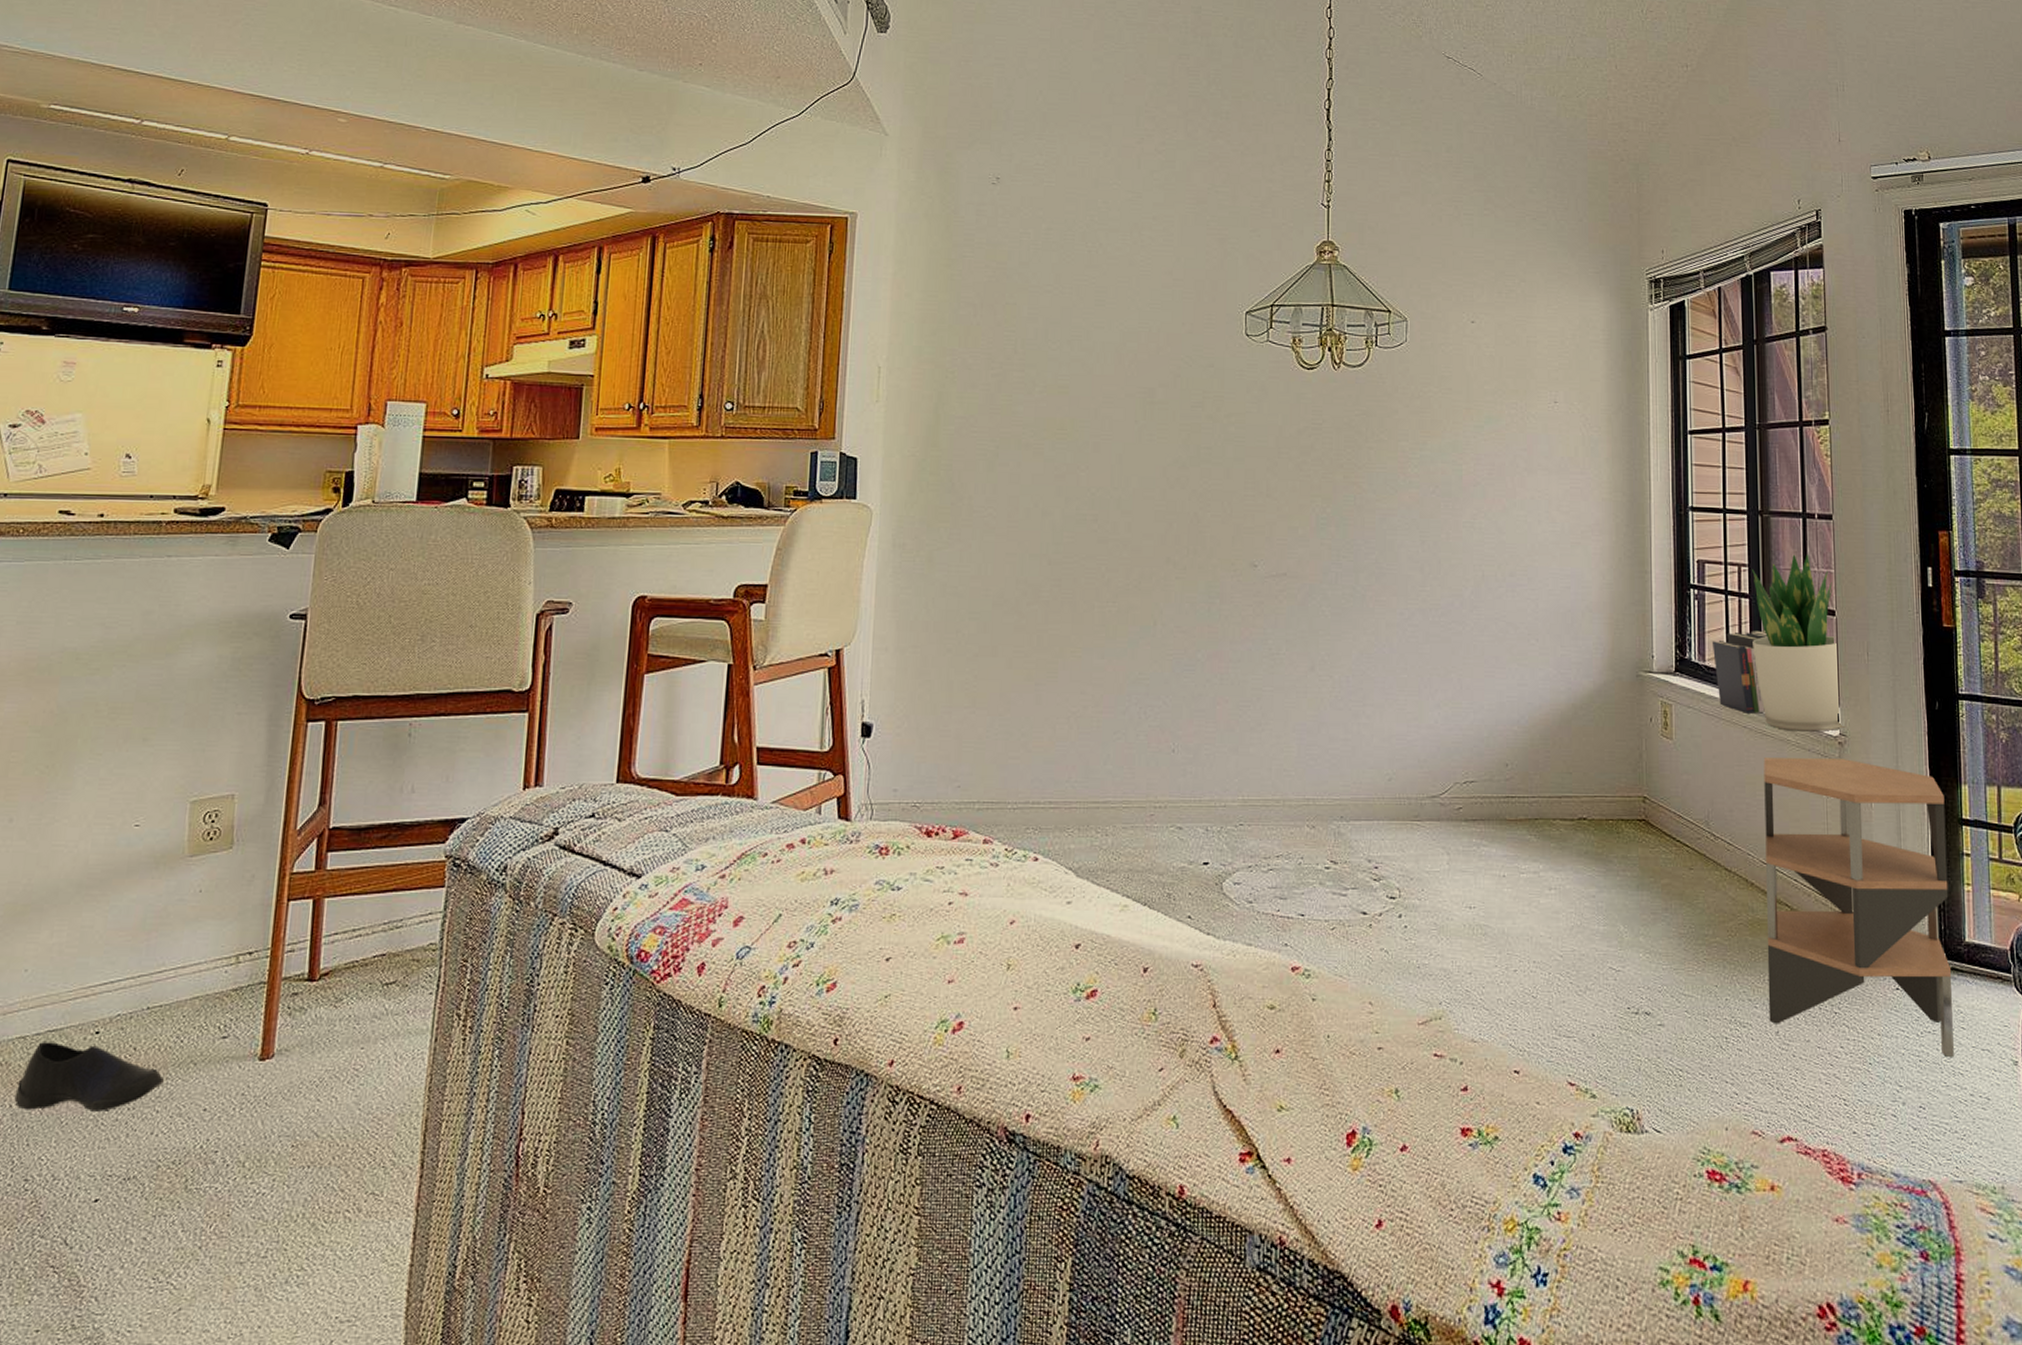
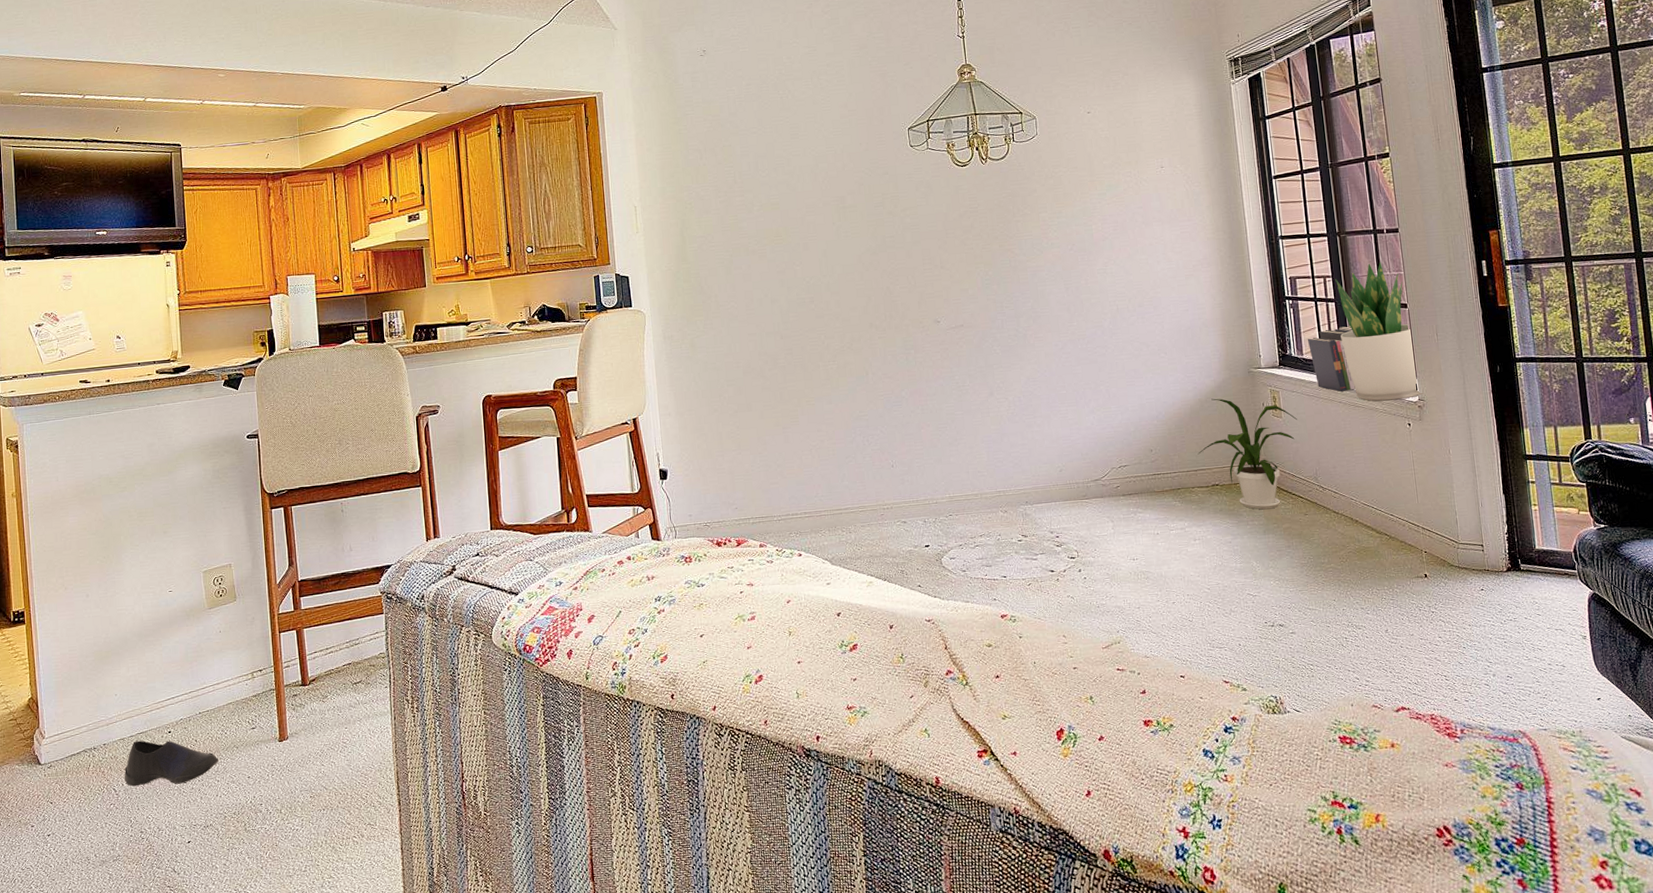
house plant: none [1564,705,1691,858] -> present [1197,398,1297,510]
side table: present [1763,758,1954,1057] -> none [1357,418,1533,638]

